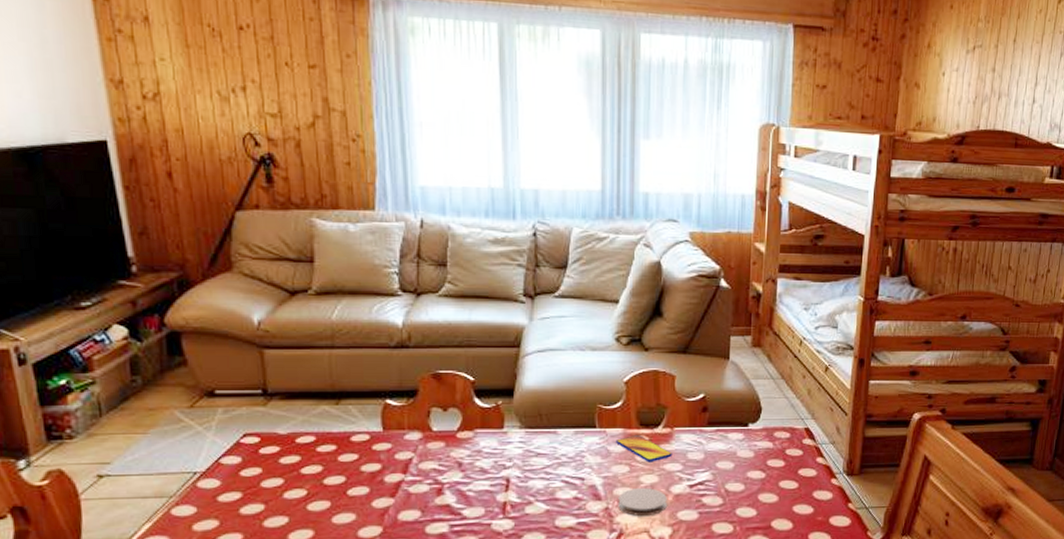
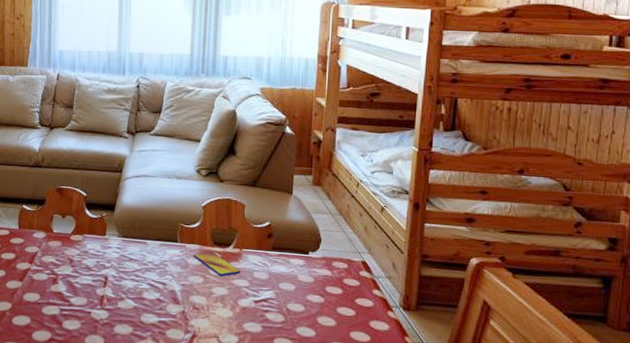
coaster: present [618,487,667,517] -> none [193,297,235,324]

